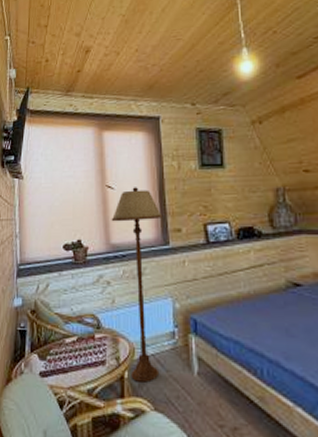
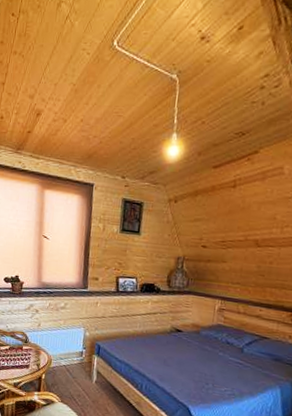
floor lamp: present [111,187,163,383] -> none [44,240,86,384]

